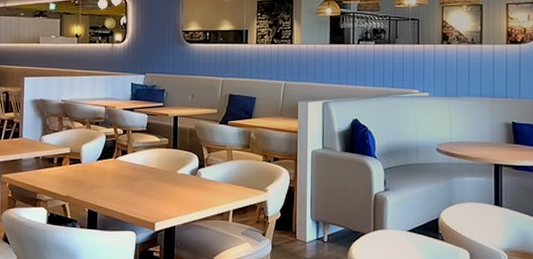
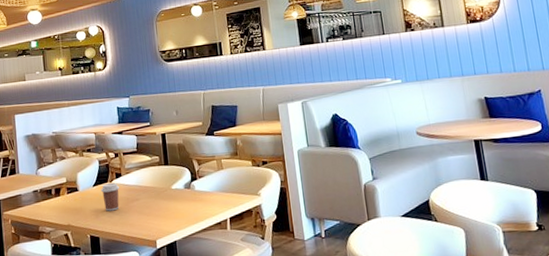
coffee cup: none [105,159,125,188] -> present [101,182,120,212]

